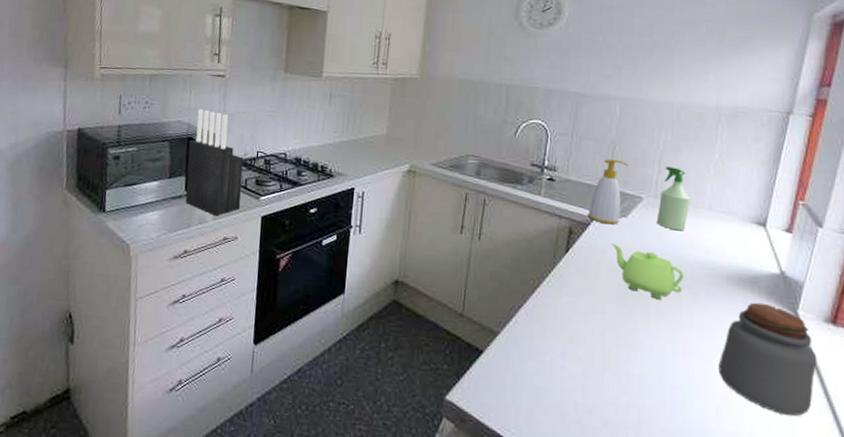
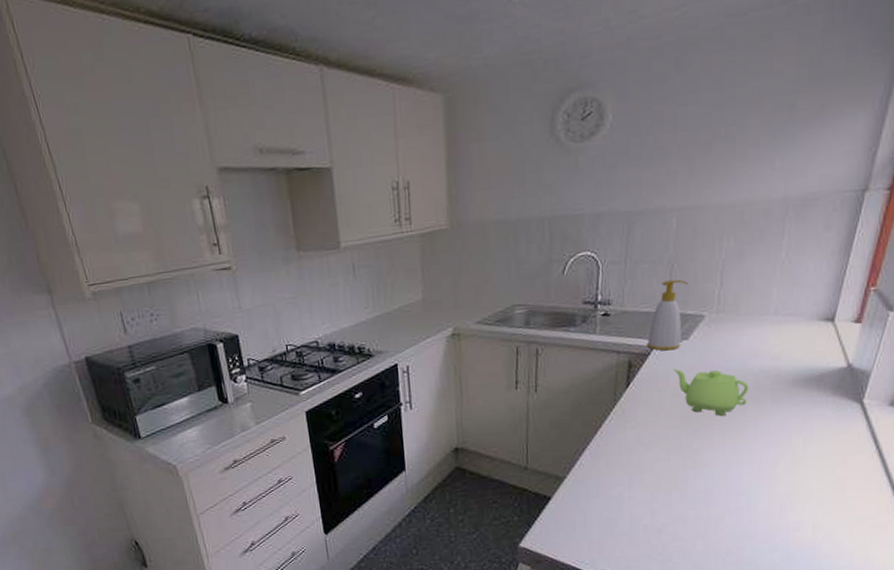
knife block: present [185,109,244,216] -> none [210,310,282,421]
spray bottle: present [656,167,691,231] -> none [719,276,756,344]
jar: present [718,302,817,416] -> none [783,399,880,499]

